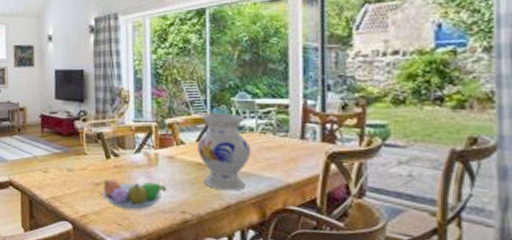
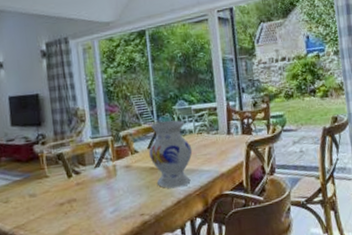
fruit bowl: present [102,179,167,210] -> none [67,192,127,223]

